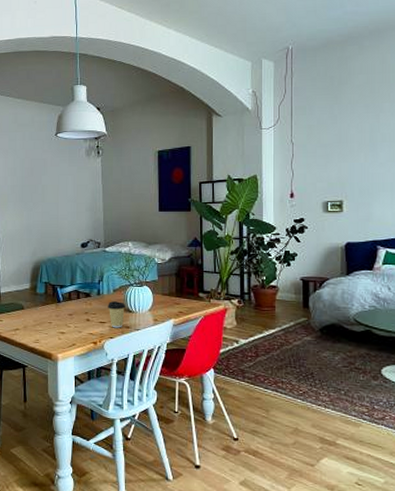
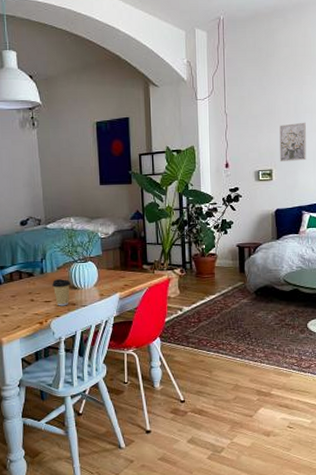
wall art: none [352,151,383,194] -> present [279,122,306,162]

